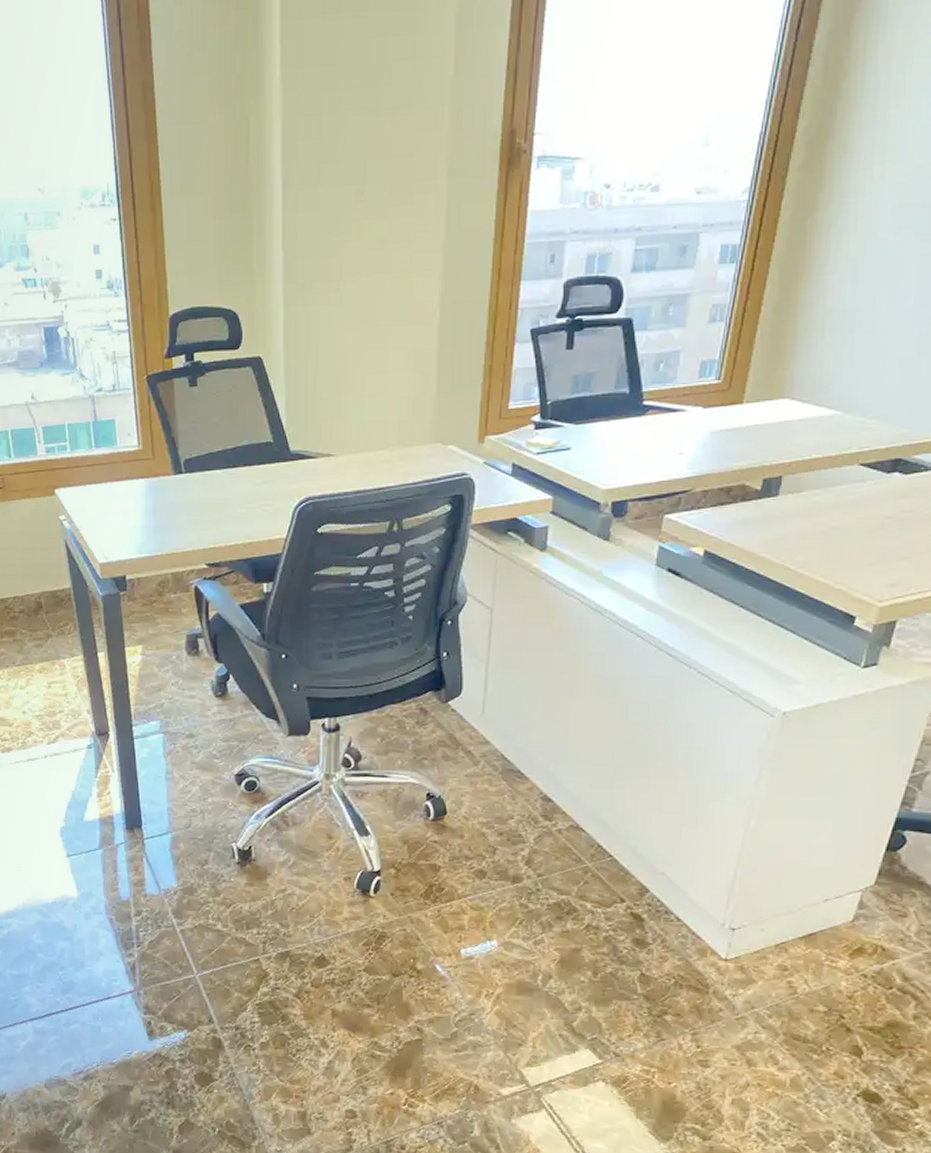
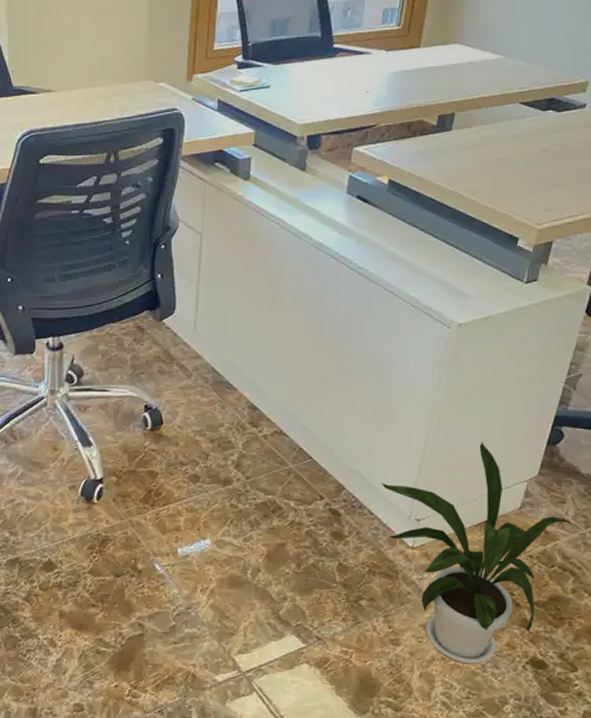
house plant: none [690,845,917,1093] -> present [381,442,574,664]

